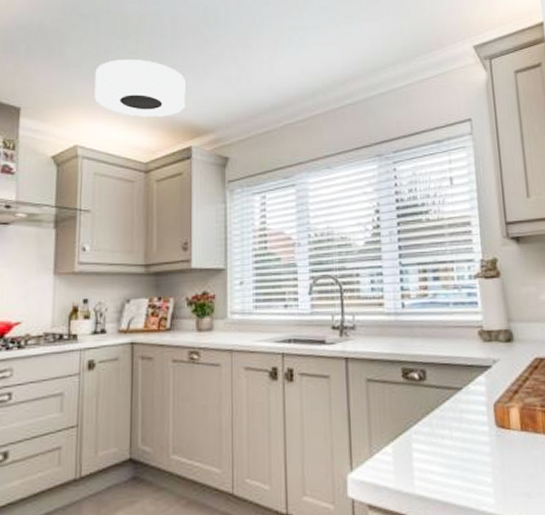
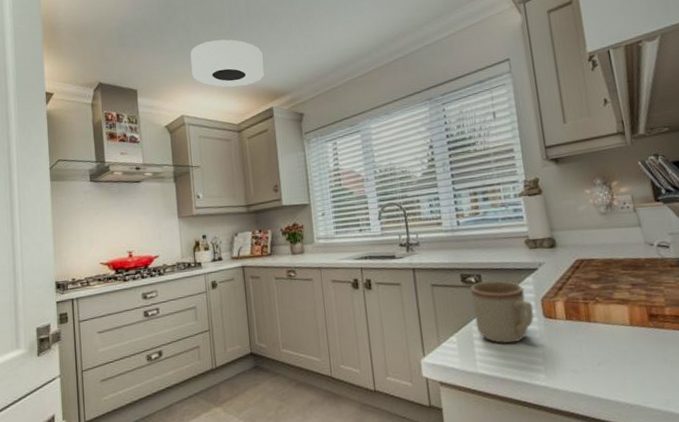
mug: none [413,377,485,458] -> present [471,280,535,344]

